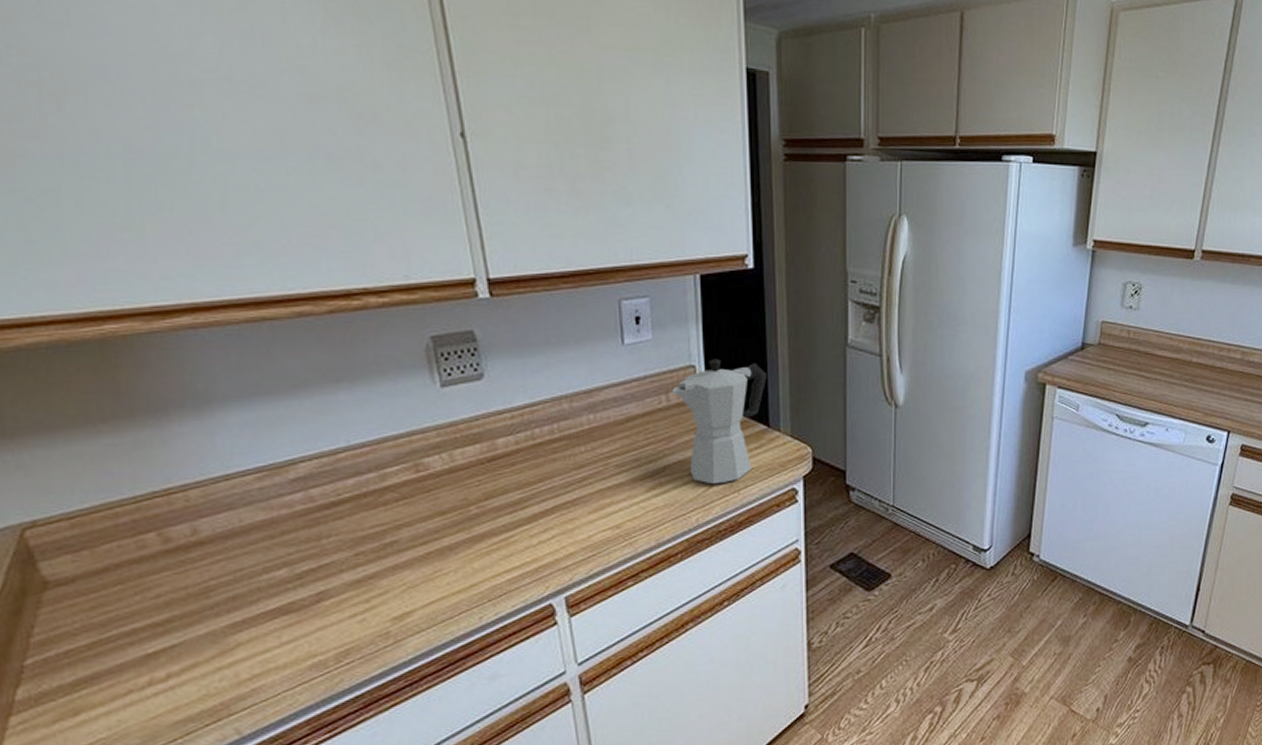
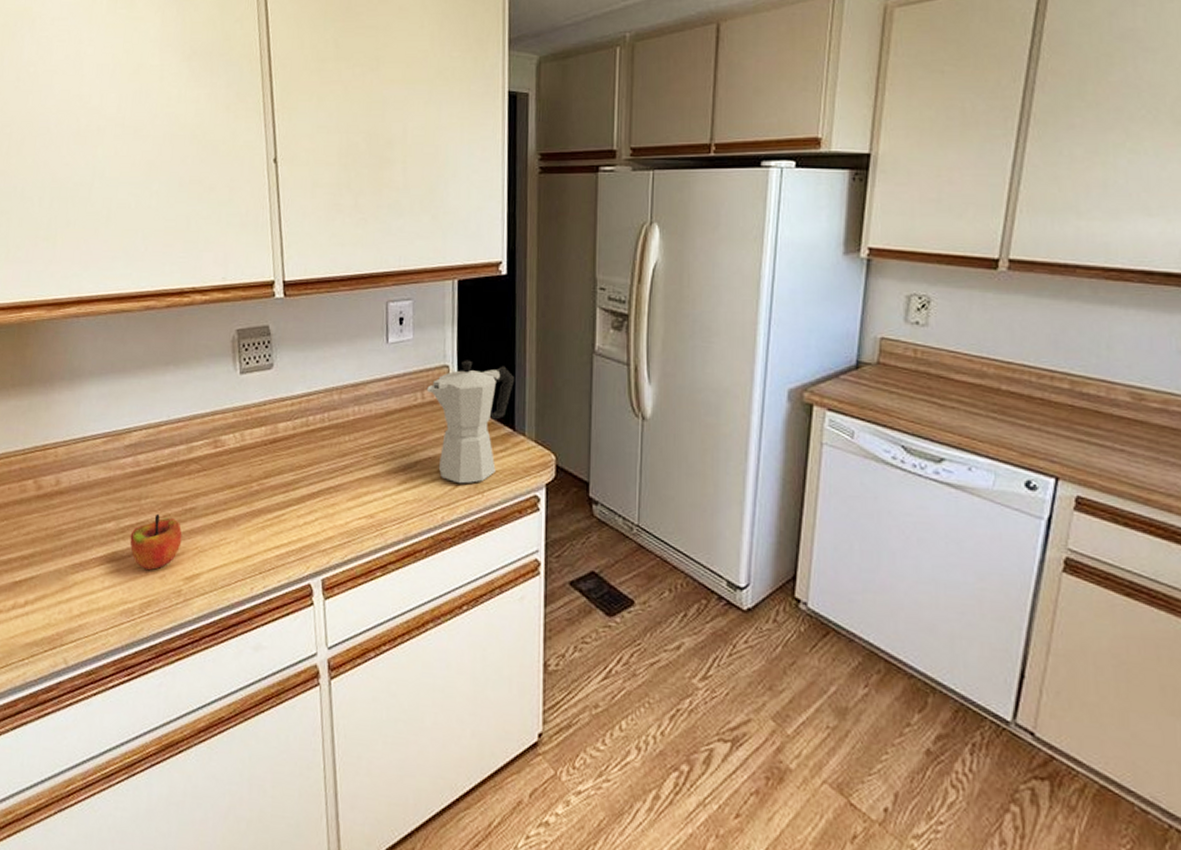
apple: none [311,552,384,616] -> present [129,513,182,570]

